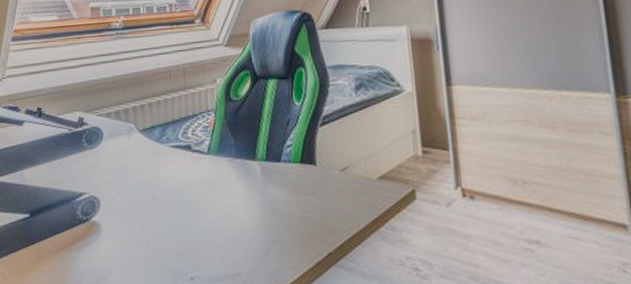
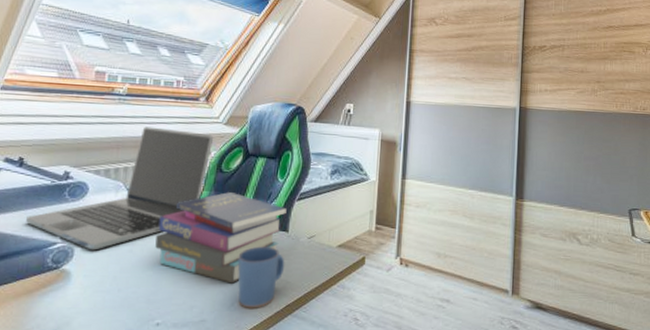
laptop: none [53,59,216,200] -> present [26,127,213,251]
books: none [175,123,310,230] -> present [155,192,287,284]
mug: none [264,184,319,258] -> present [237,246,285,308]

